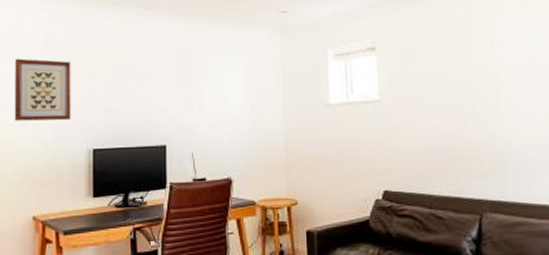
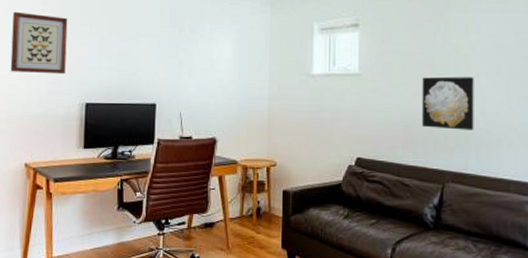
wall art: none [448,96,510,154] -> present [422,76,474,130]

